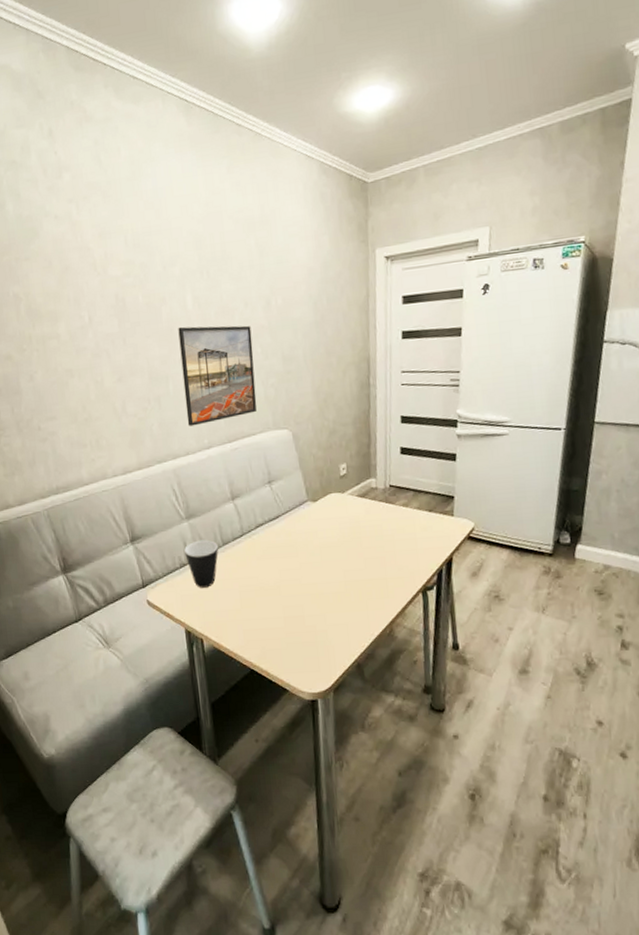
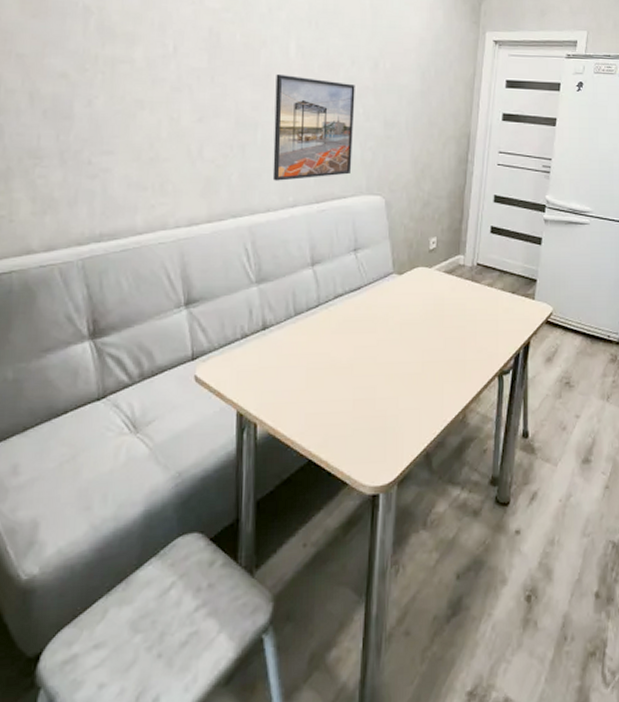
mug: present [184,539,219,588] -> none [249,308,289,363]

